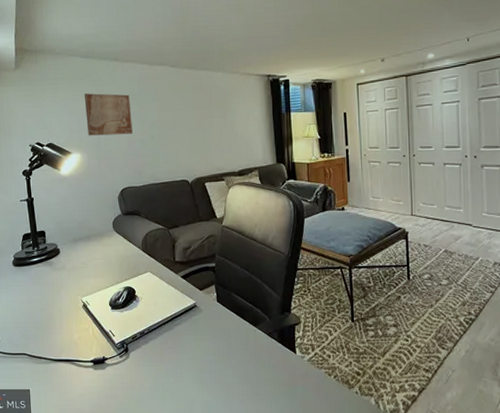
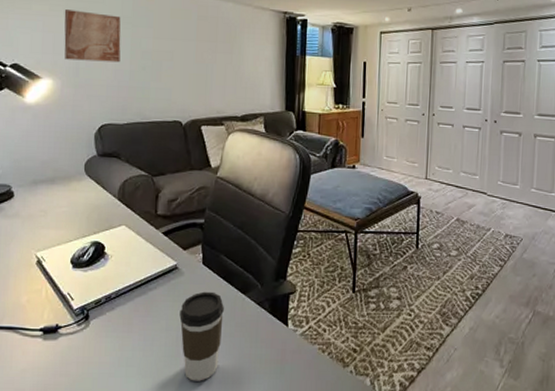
coffee cup: none [202,325,239,402] -> present [179,291,224,381]

